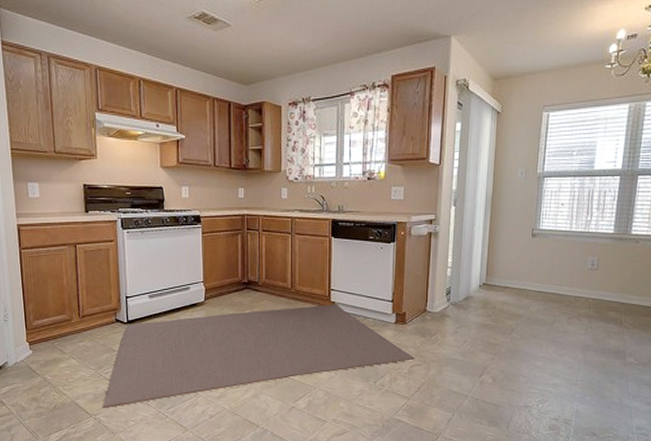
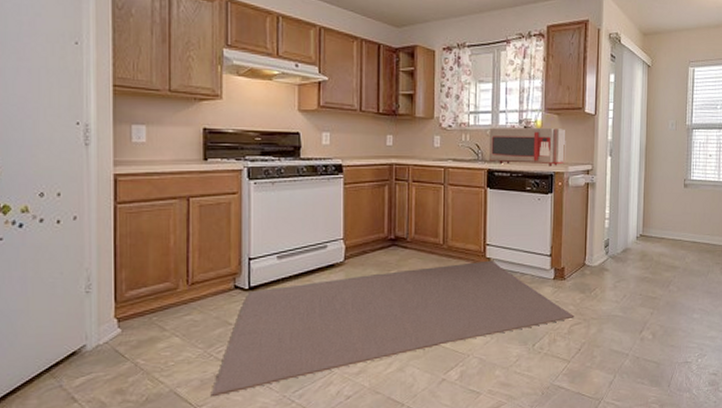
microwave: none [333,179,409,217] -> present [488,127,566,168]

